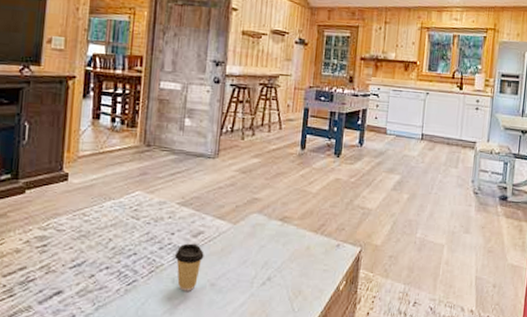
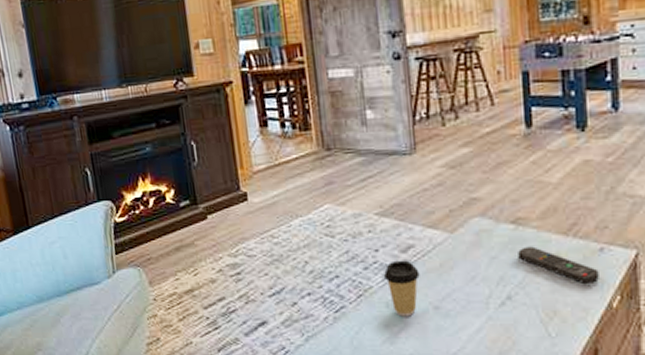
remote control: none [280,239,334,271] -> present [518,246,599,284]

